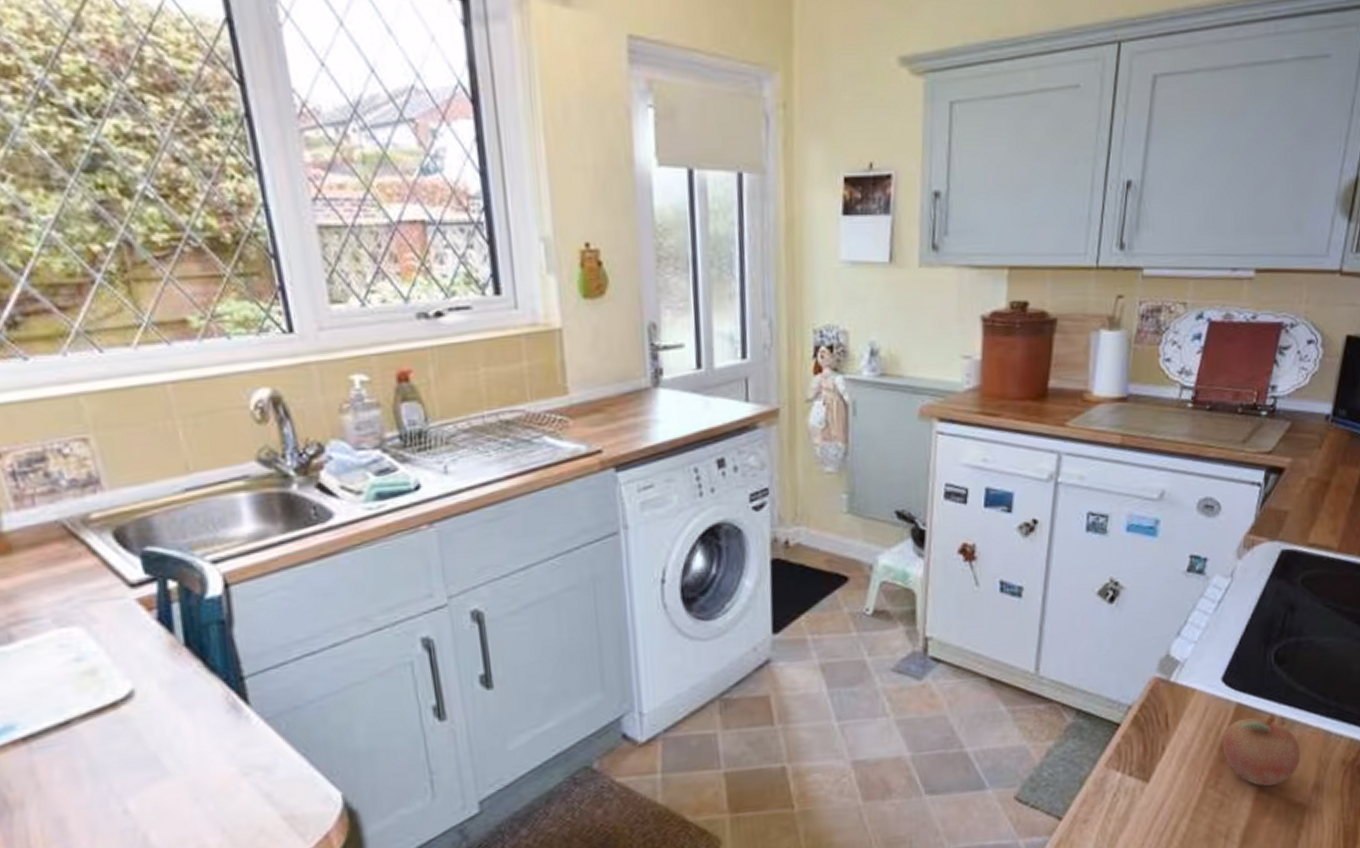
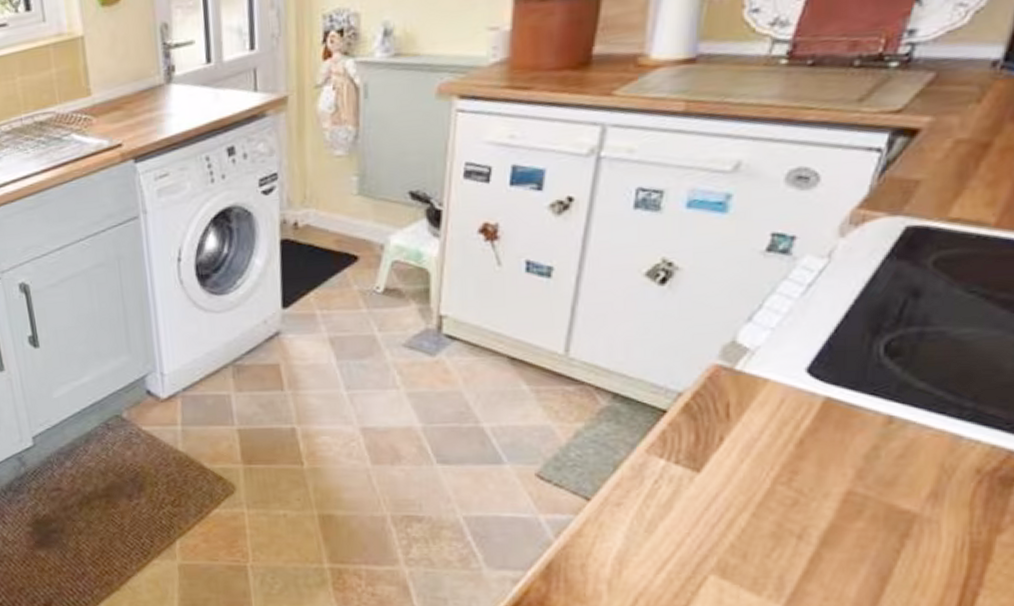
fruit: present [1222,713,1301,787] -> none [801,410,914,489]

